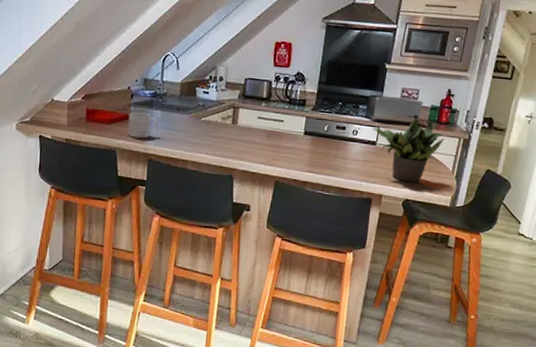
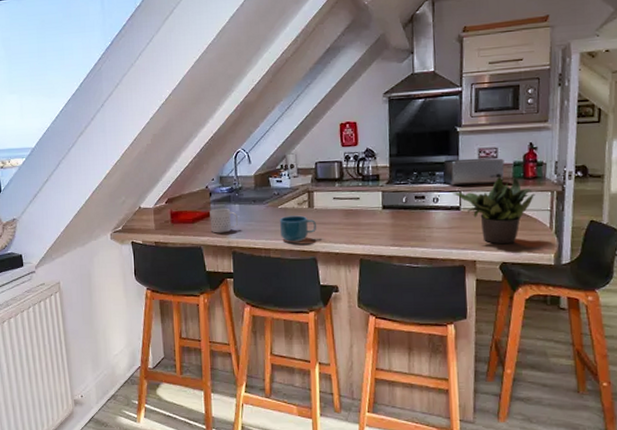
cup: none [200,129,237,157] -> present [279,215,316,242]

